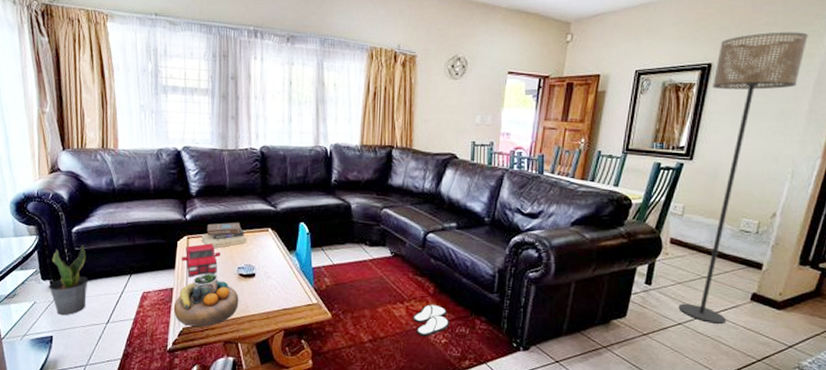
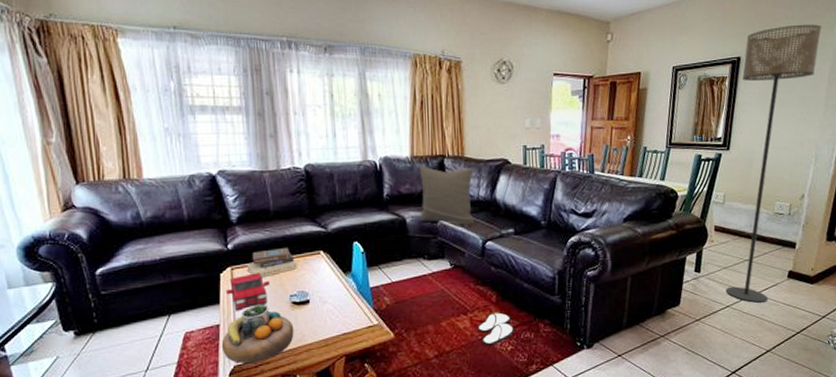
potted plant: present [48,245,89,315] -> none [72,288,121,368]
pillow: none [364,155,421,217] -> present [419,166,475,226]

